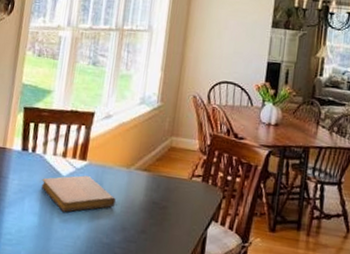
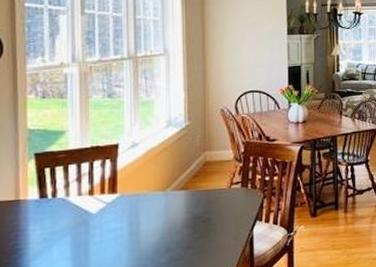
notebook: present [41,175,116,212] -> none [69,208,157,249]

